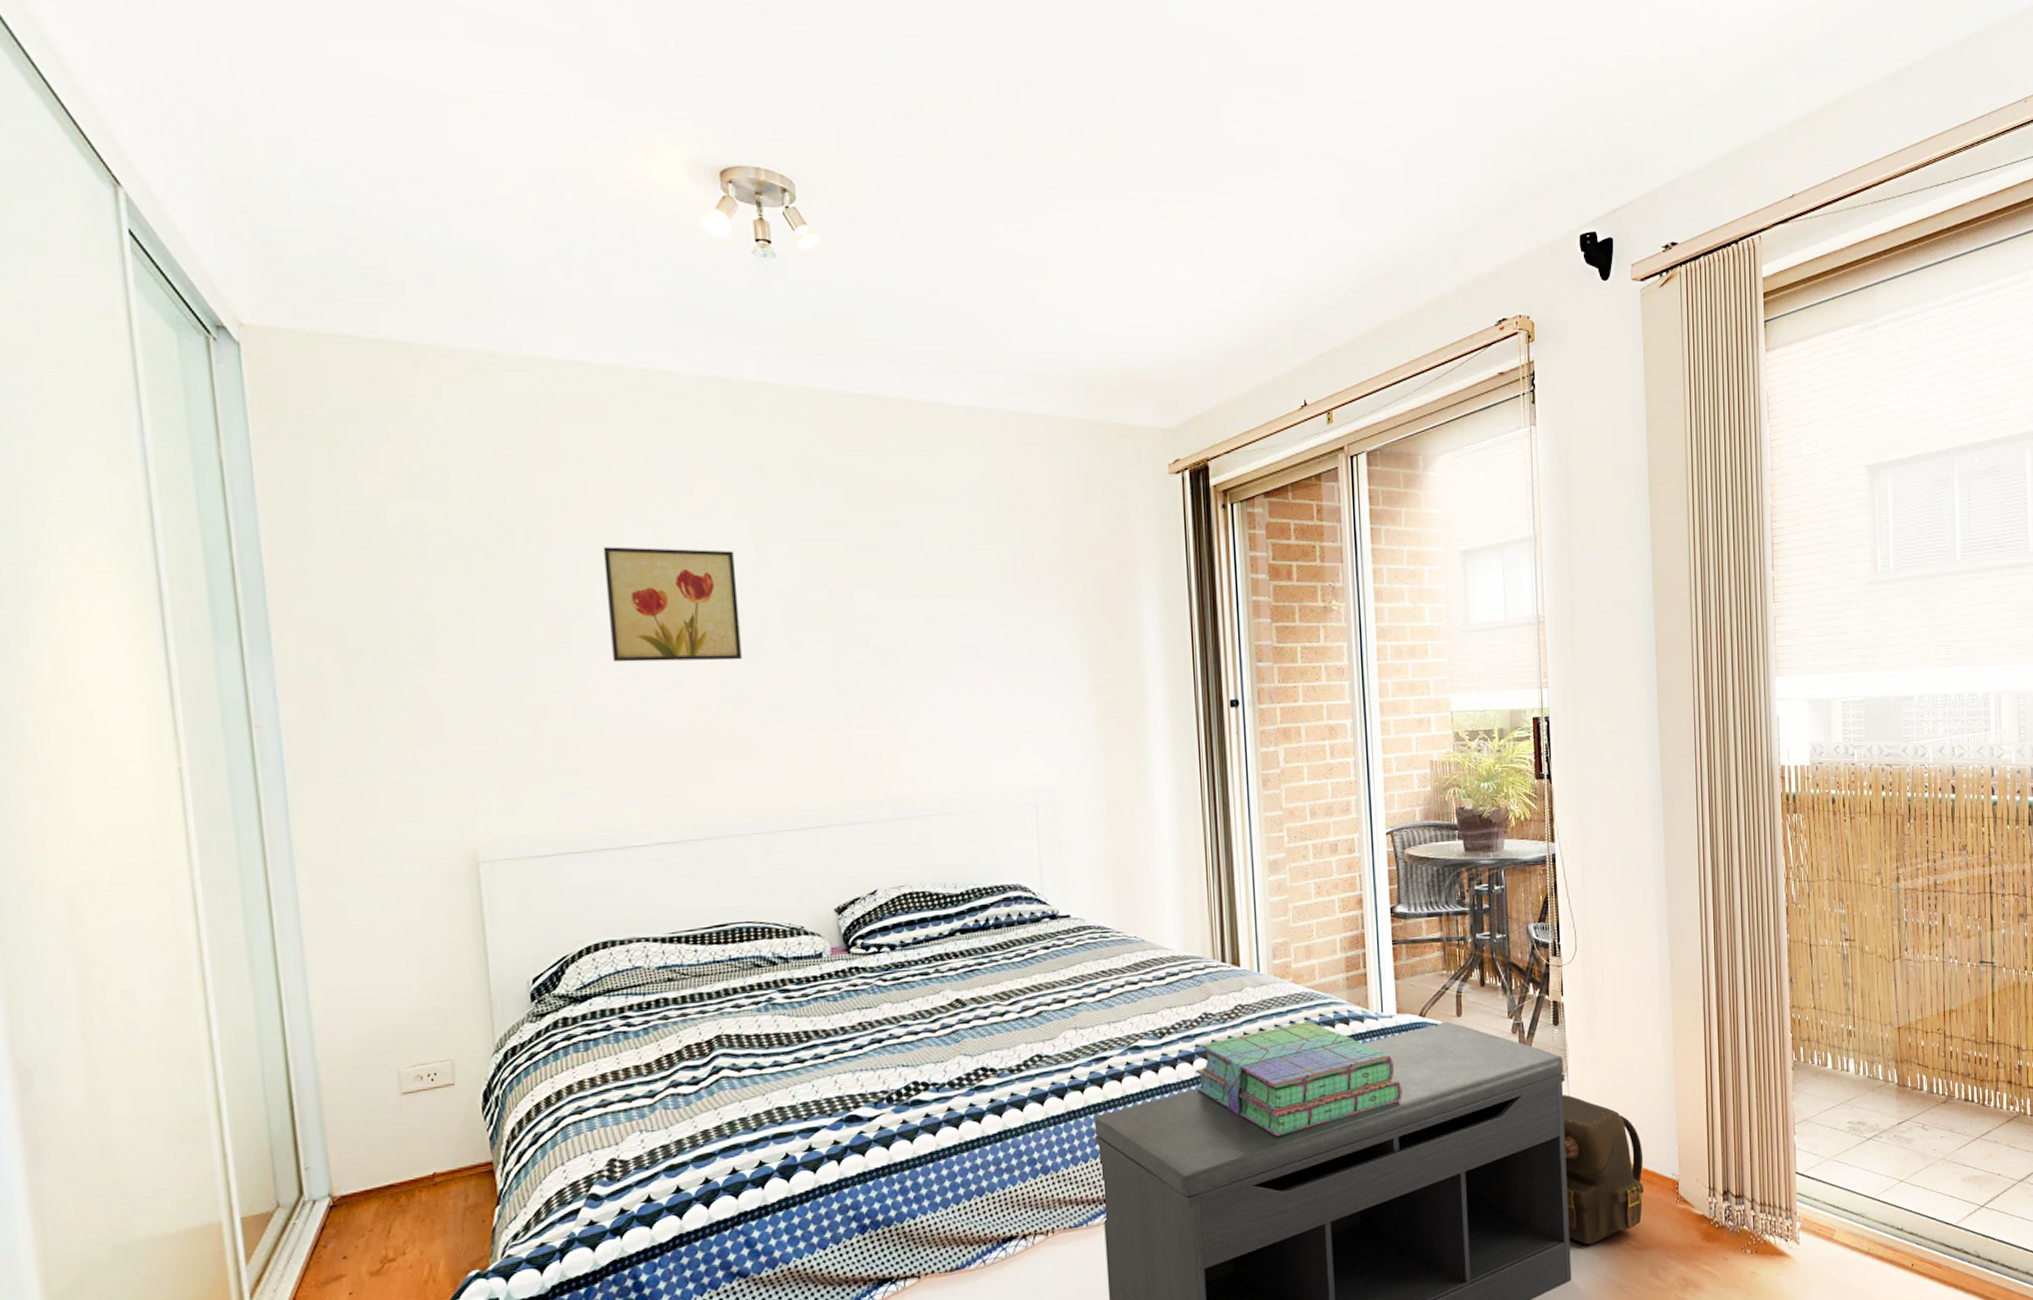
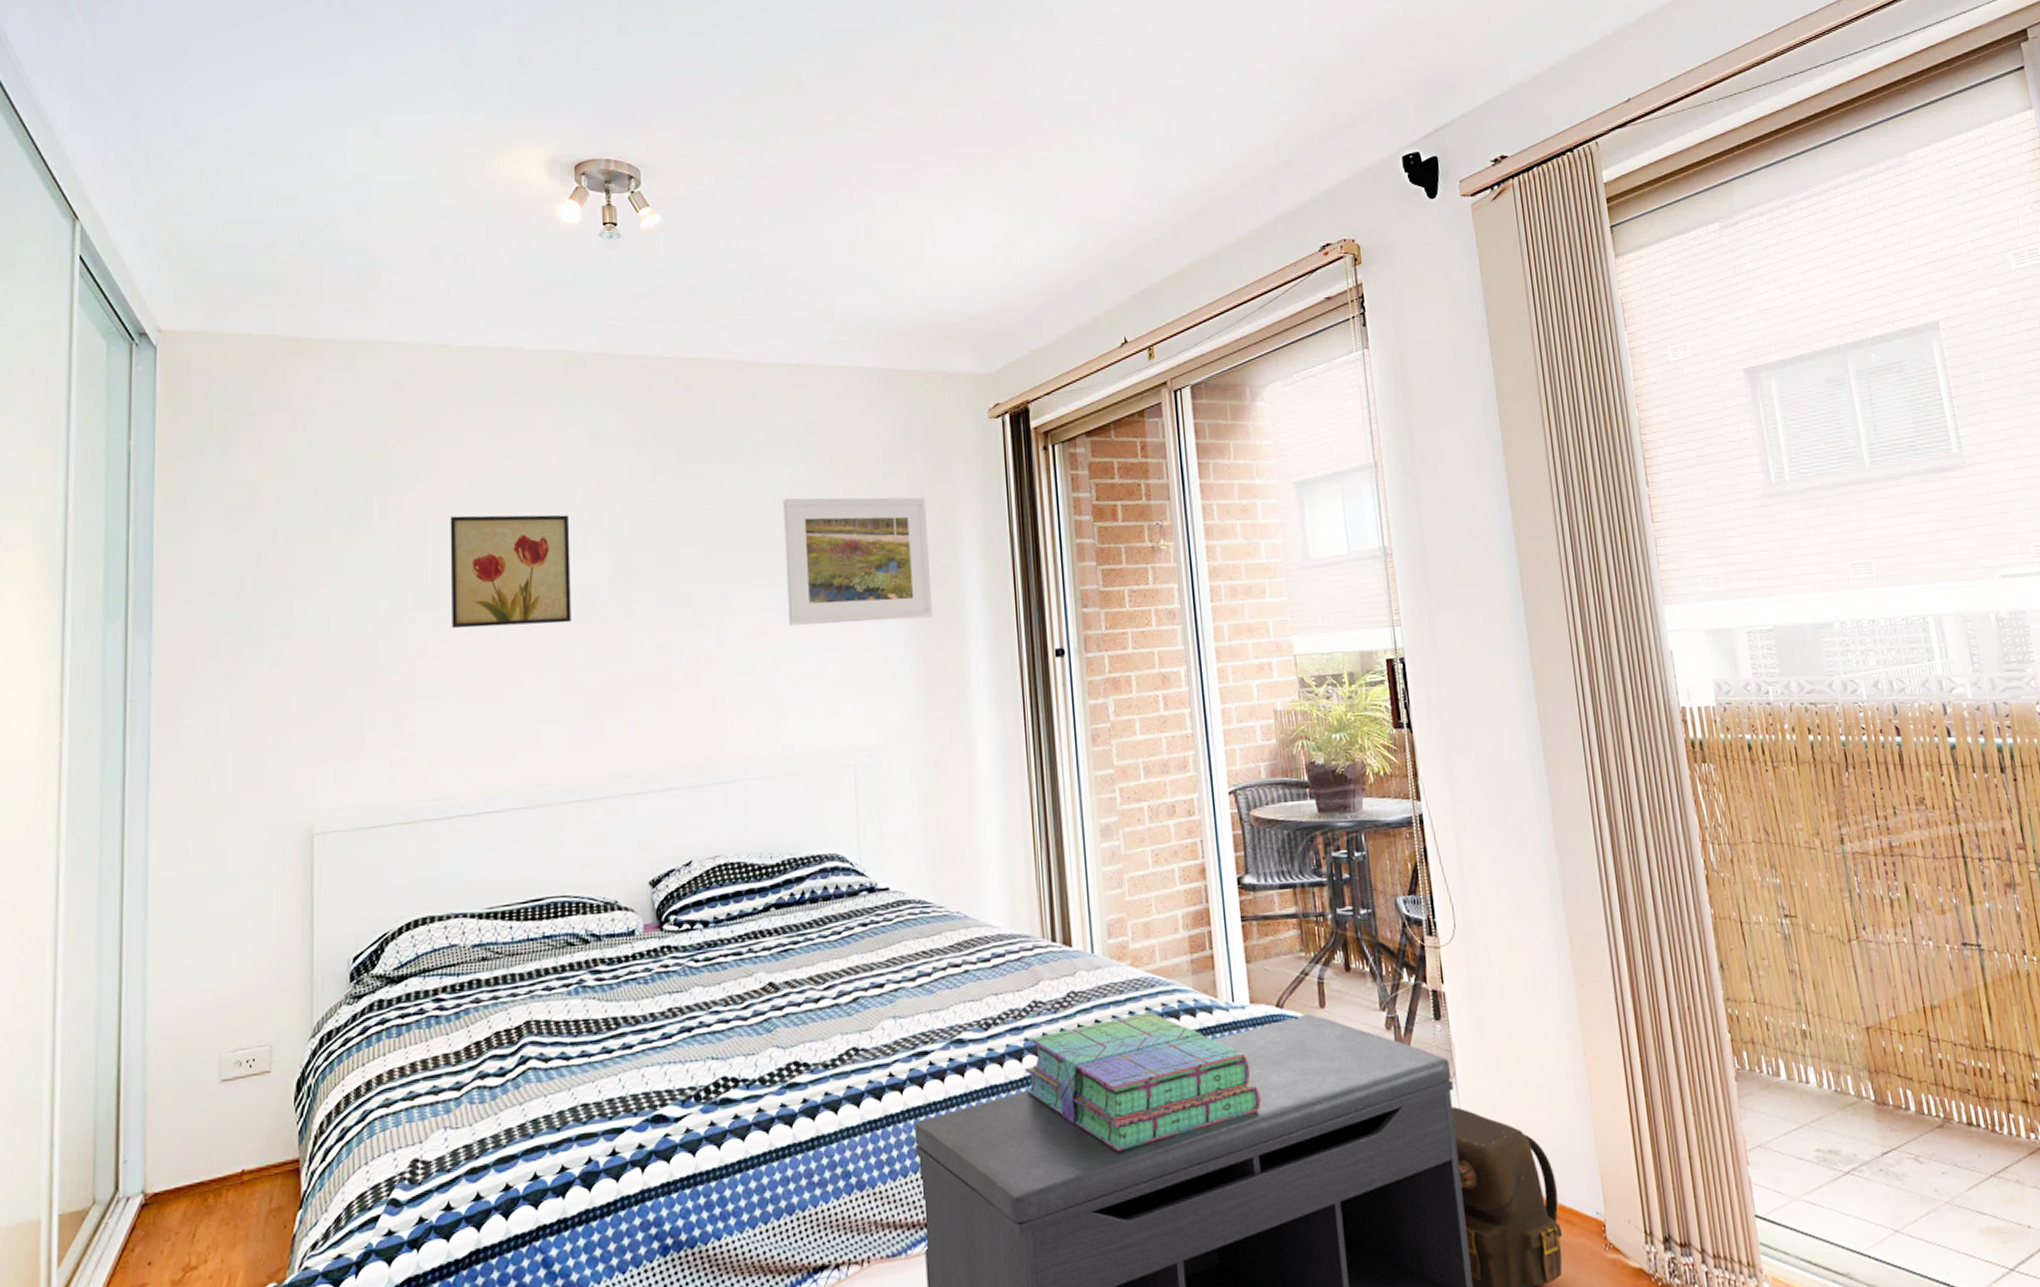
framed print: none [960,543,1112,670] -> present [783,497,933,626]

